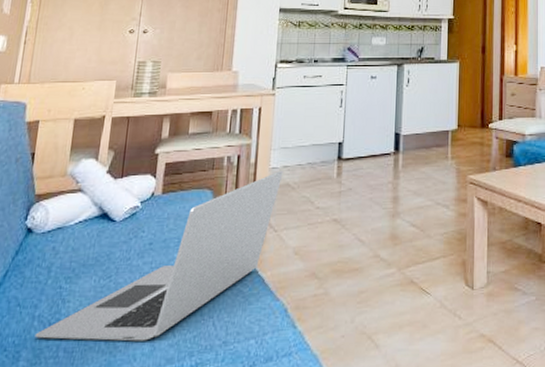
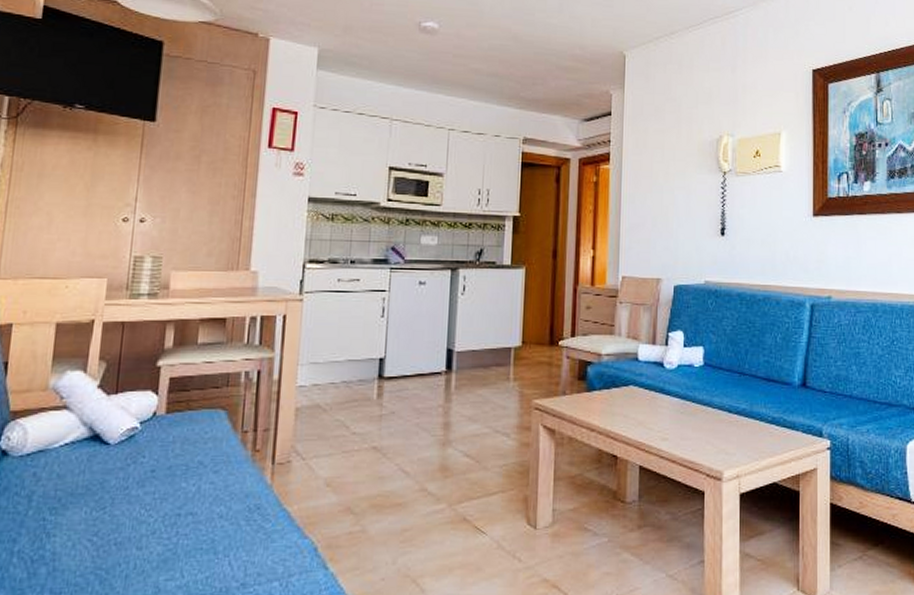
laptop: present [35,170,283,342] -> none [14,389,313,582]

